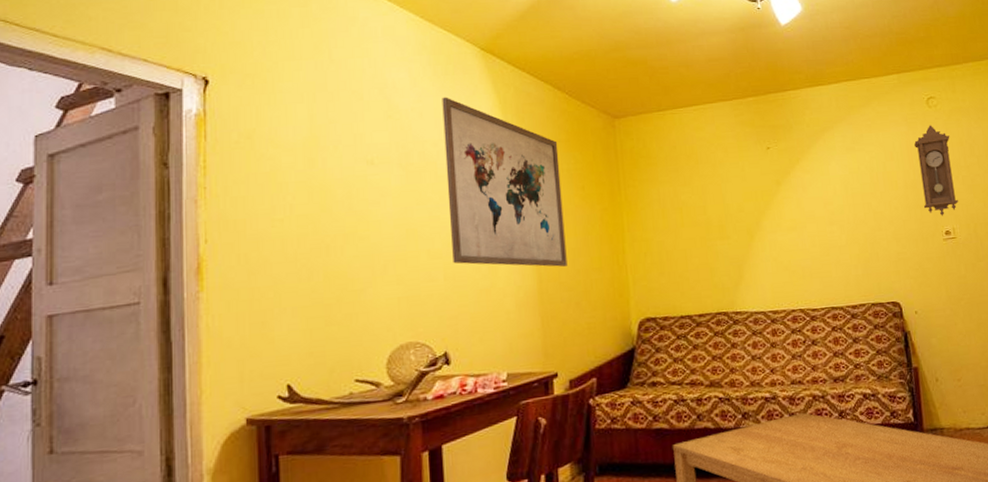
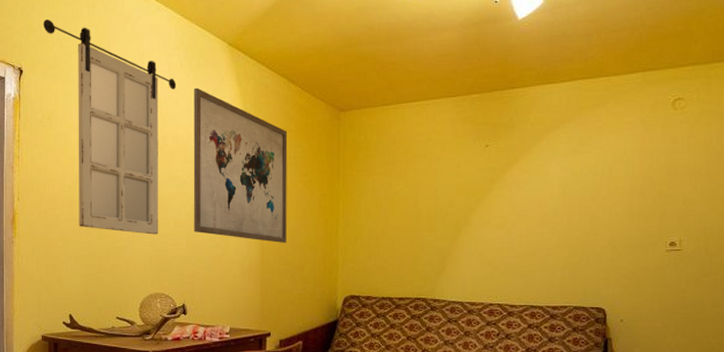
home mirror: none [237,20,420,272] -> present [43,19,177,235]
pendulum clock: present [914,125,958,216] -> none [650,129,694,226]

